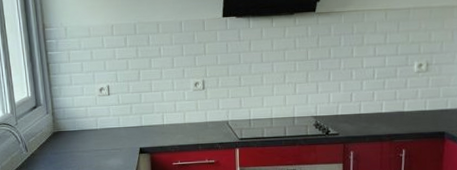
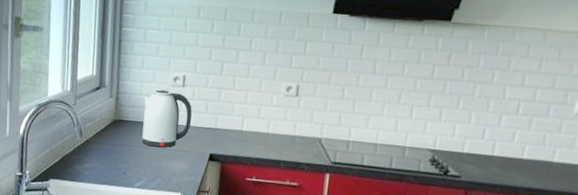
kettle: none [76,100,120,150] -> present [141,90,192,148]

